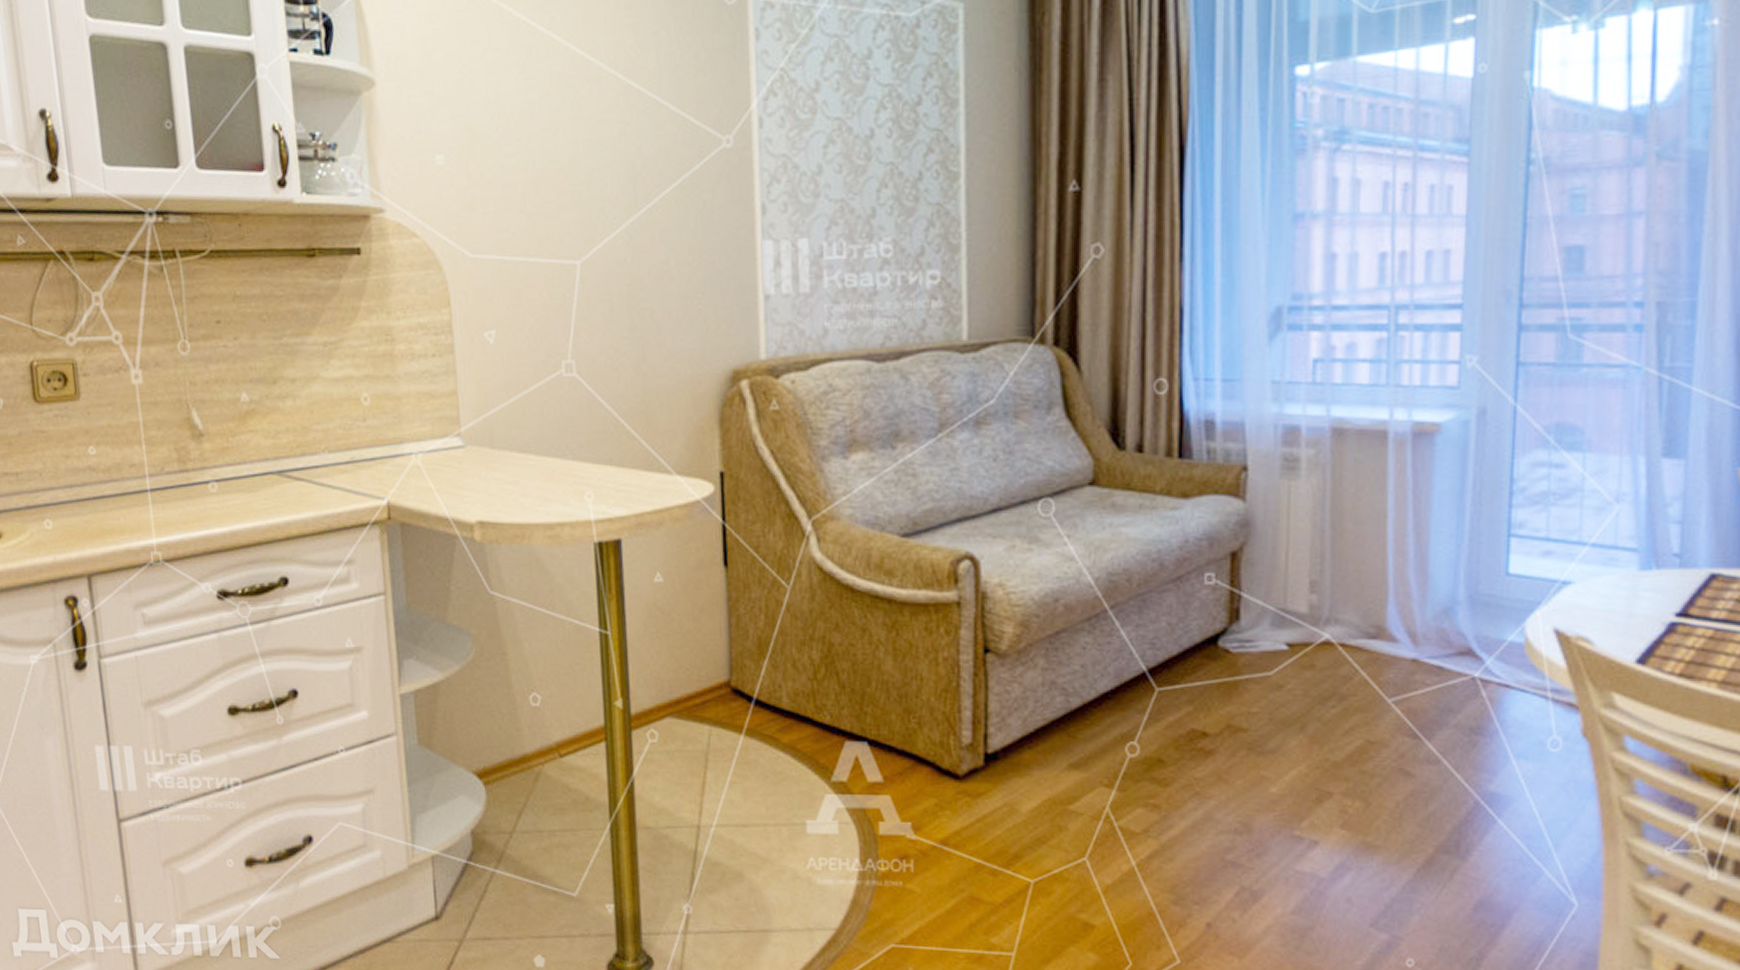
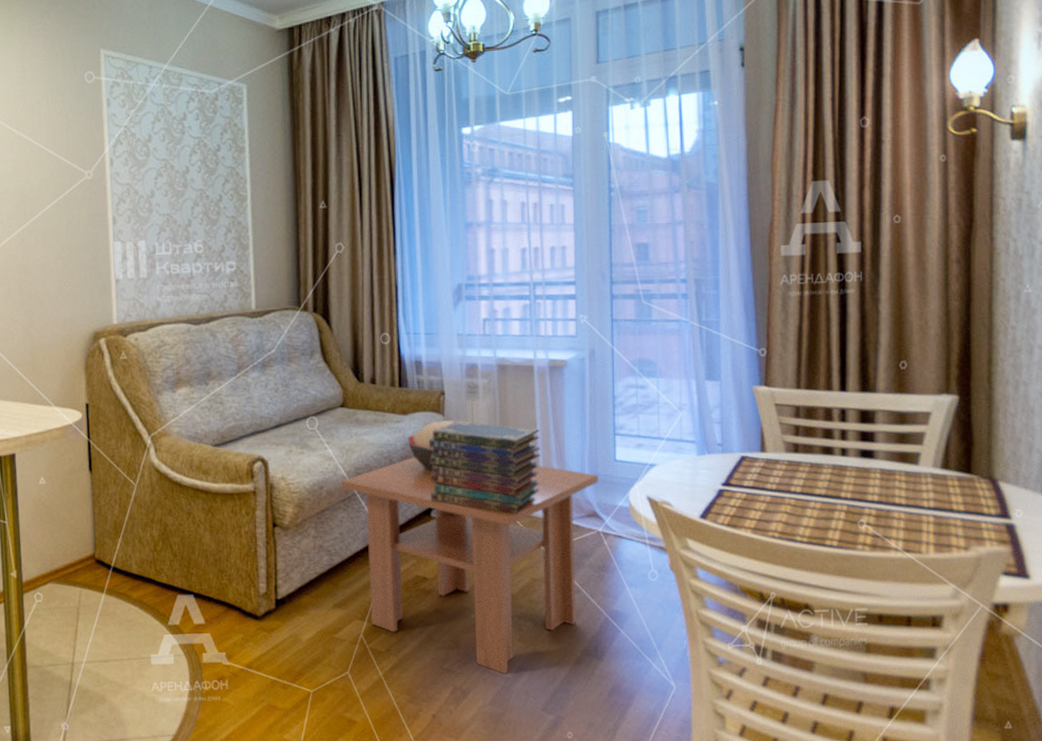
coffee table: none [1085,560,1479,873] -> present [341,457,598,675]
decorative bowl: none [1188,508,1285,581] -> present [407,420,471,471]
book stack: none [1218,510,1392,648] -> present [428,421,540,515]

